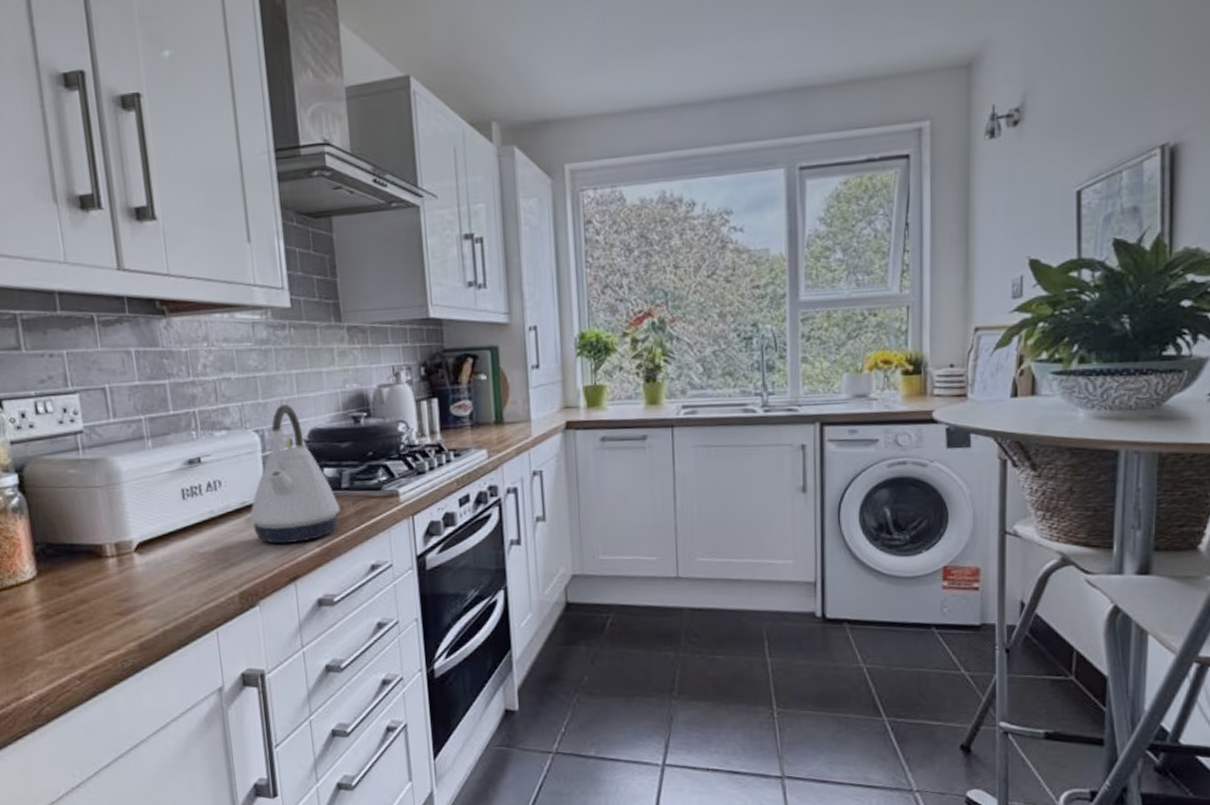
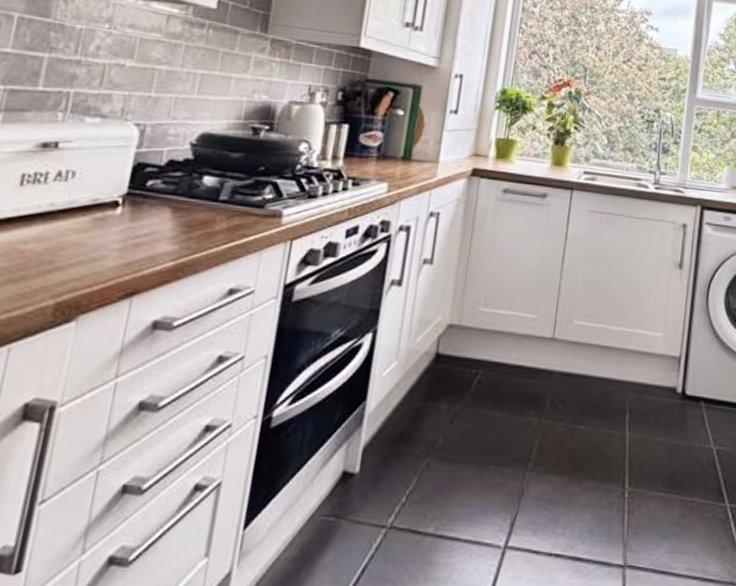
kettle: present [249,404,340,544] -> none [96,102,211,254]

